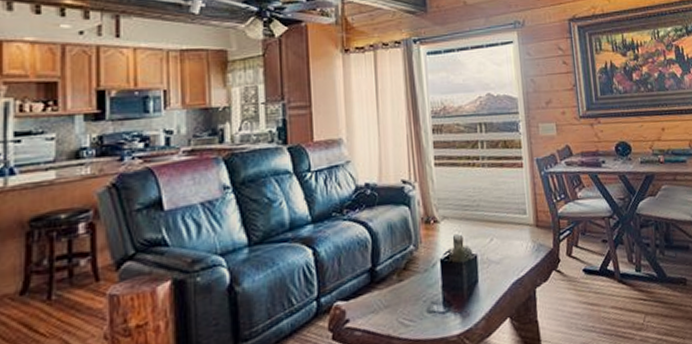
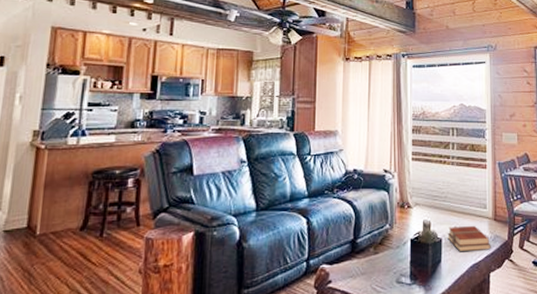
books: none [483,236,535,269] -> present [447,226,491,252]

